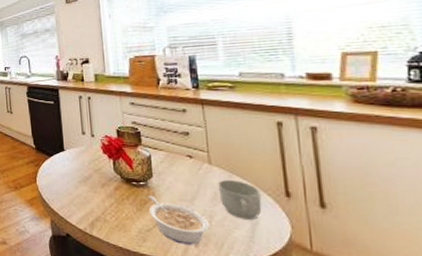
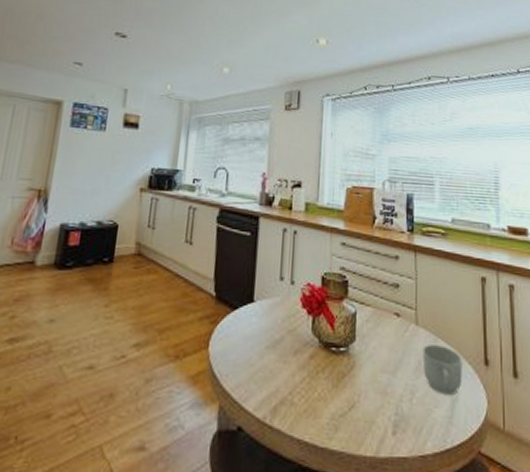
legume: present [148,196,209,245] -> none [345,366,409,432]

